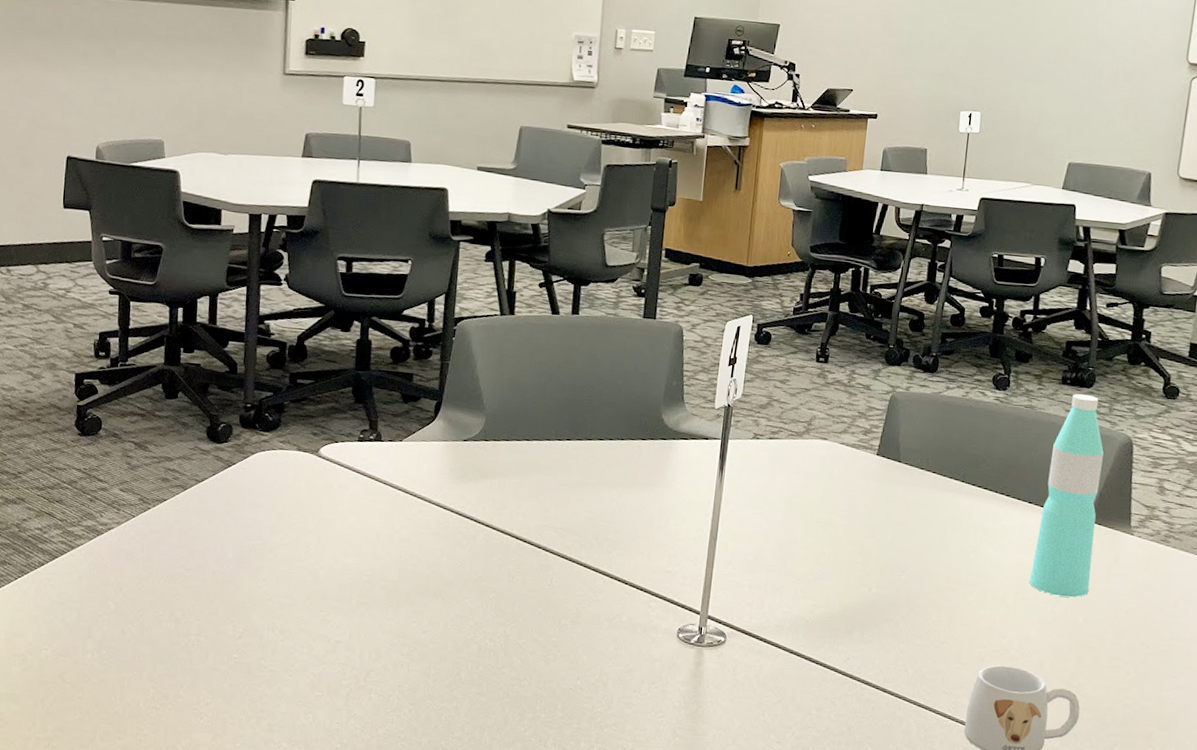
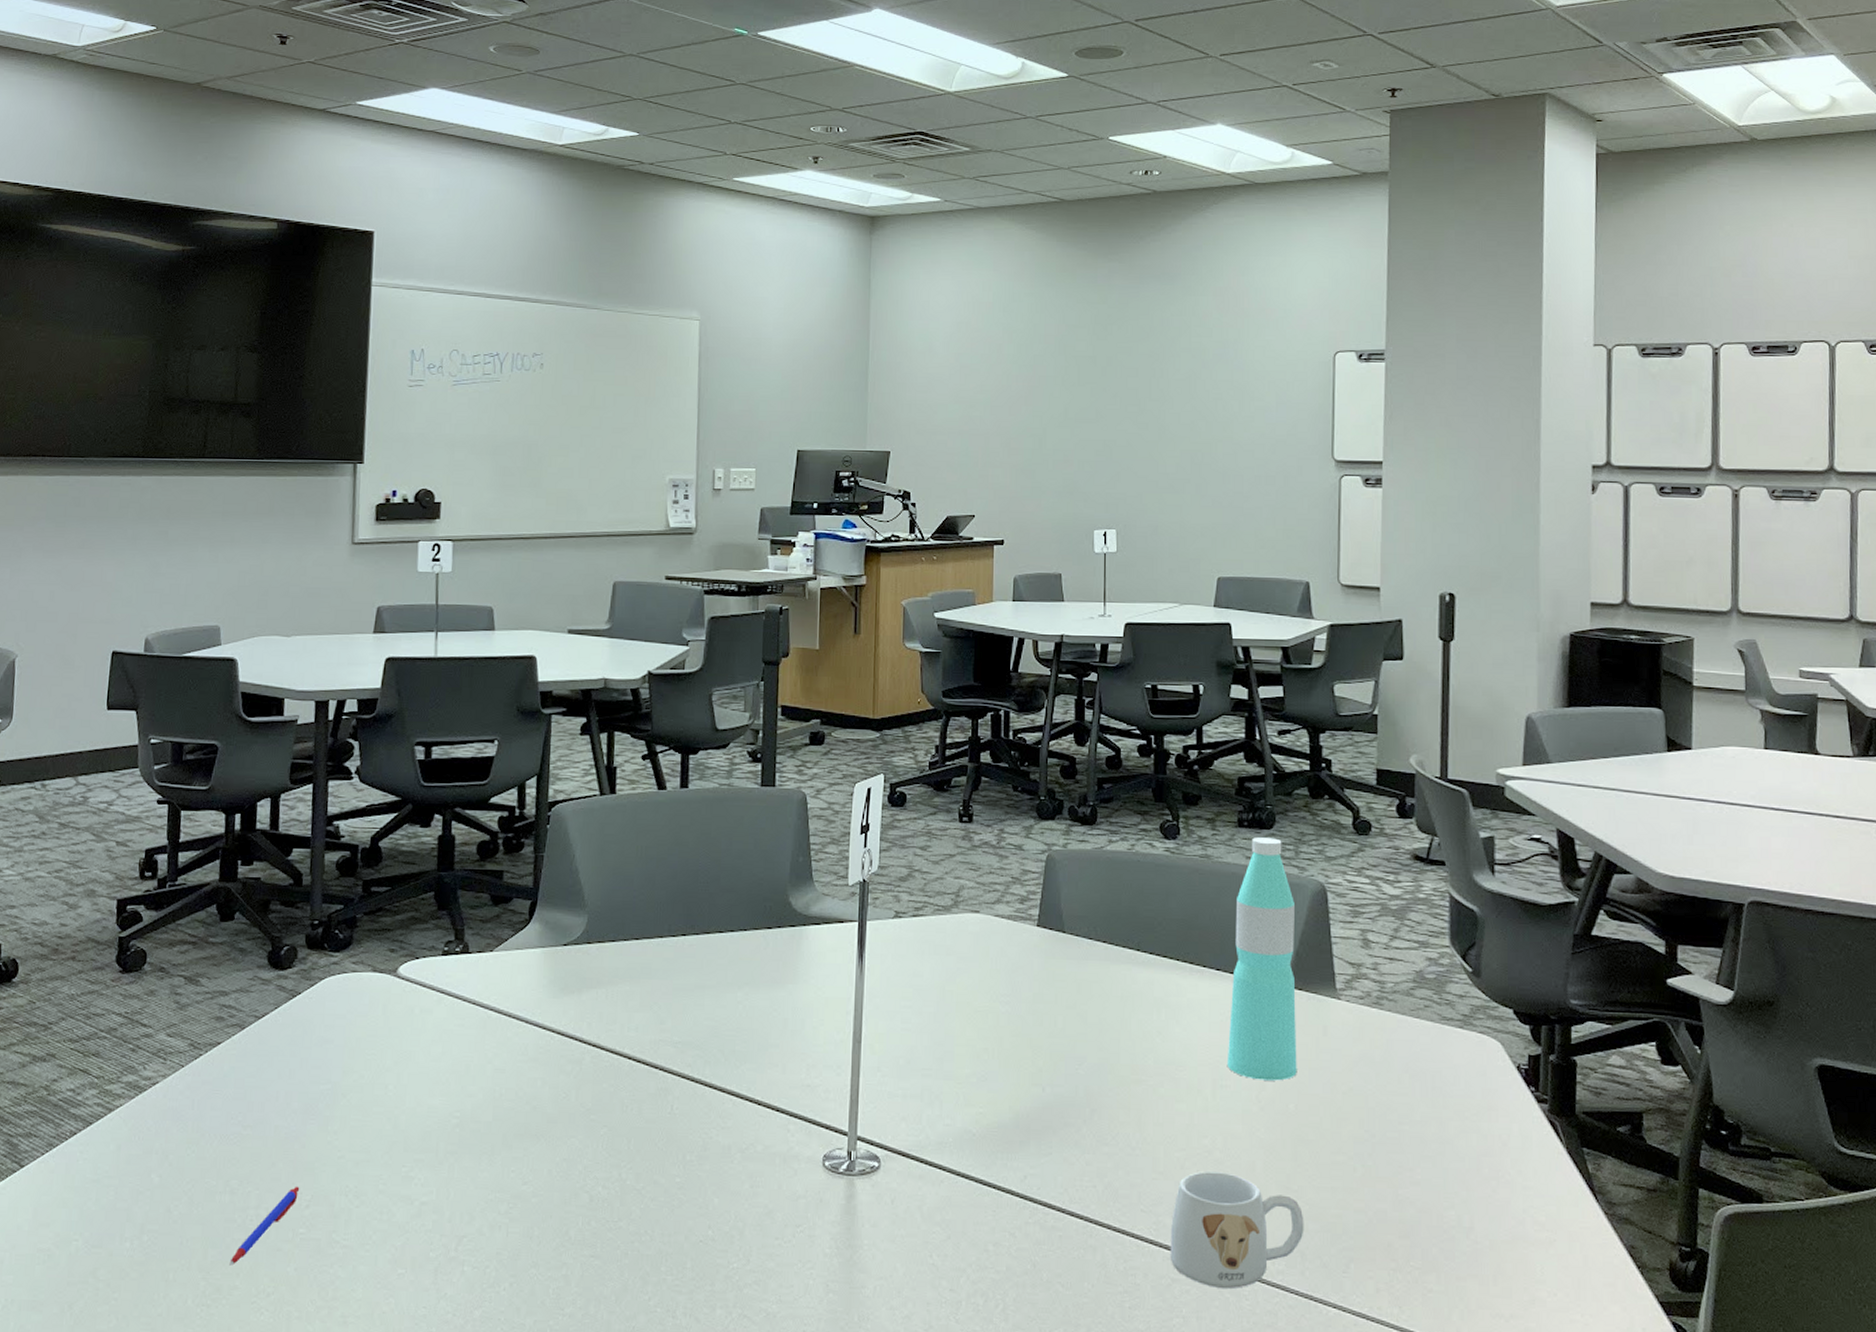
pen: none [174,620,234,679] -> present [229,1186,300,1266]

